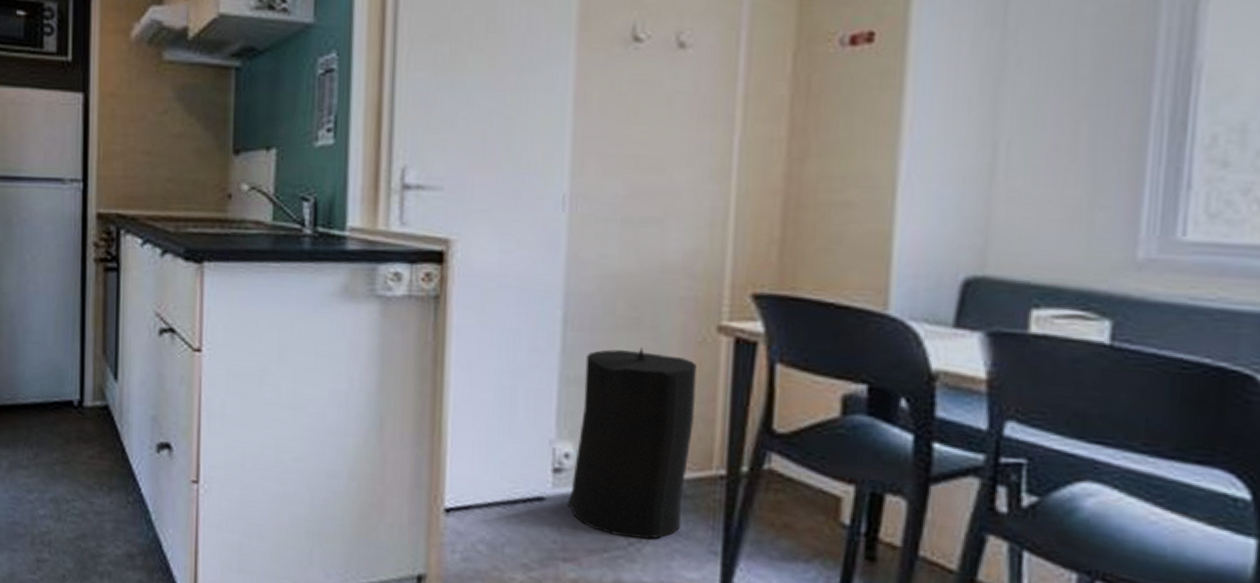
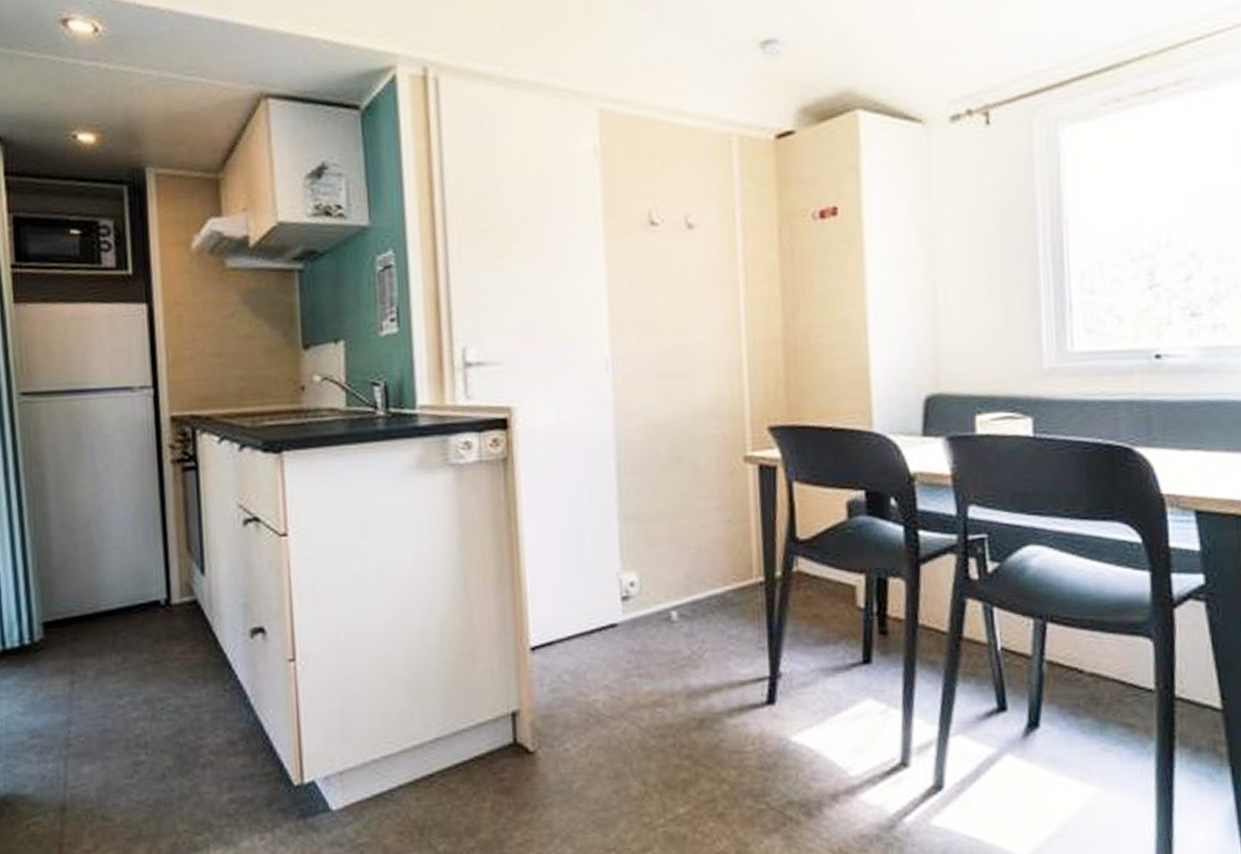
trash can: present [567,347,697,539] -> none [636,482,734,648]

